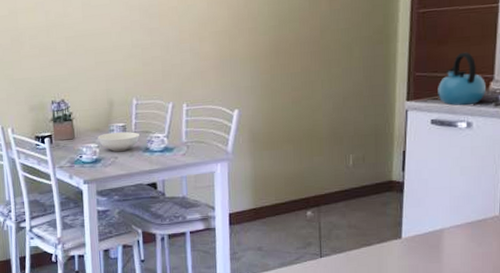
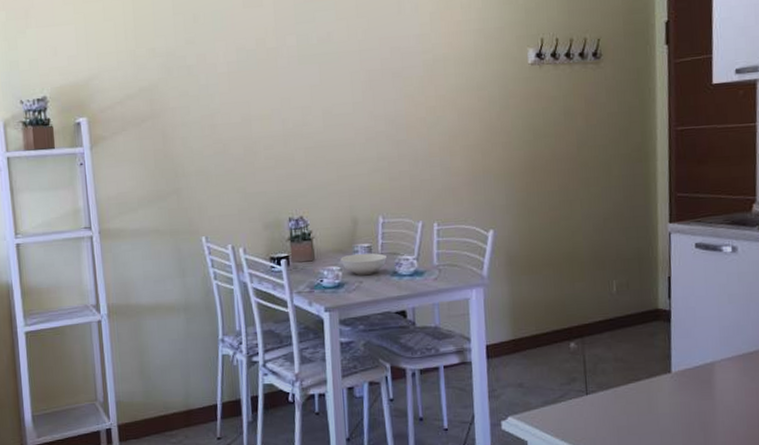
kettle: present [438,52,486,106] -> none [700,172,749,229]

